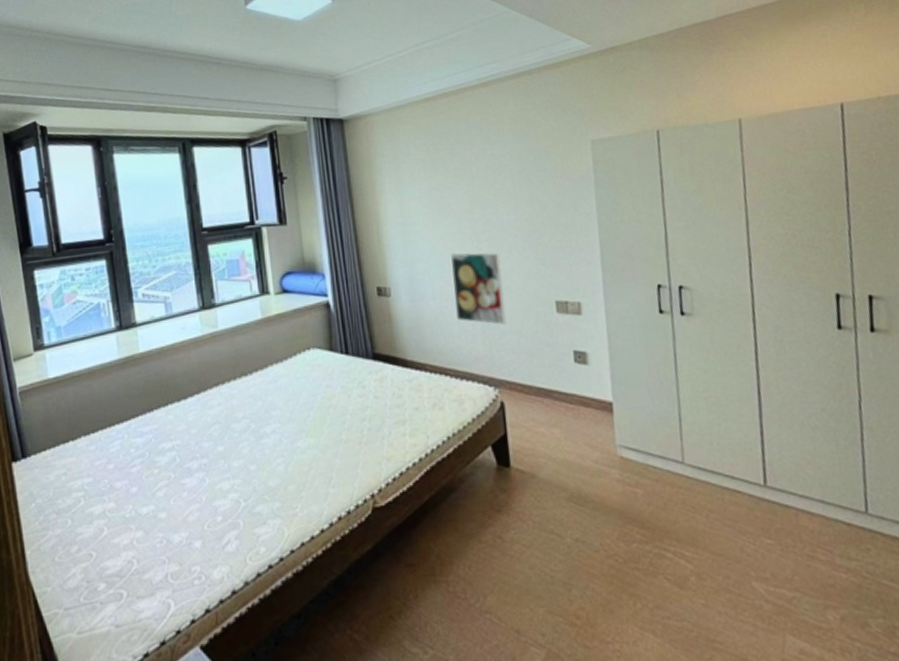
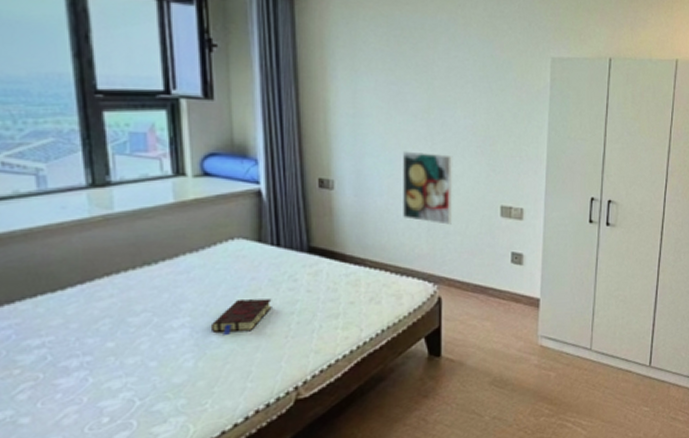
book: none [296,405,346,441] -> present [210,298,272,335]

